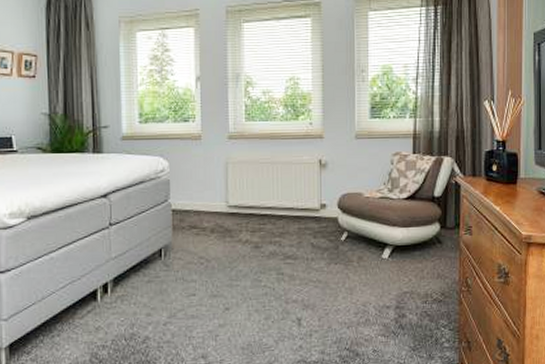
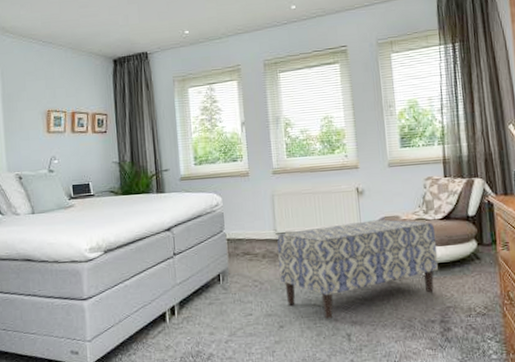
bench: none [228,196,399,302] -> present [277,219,439,319]

